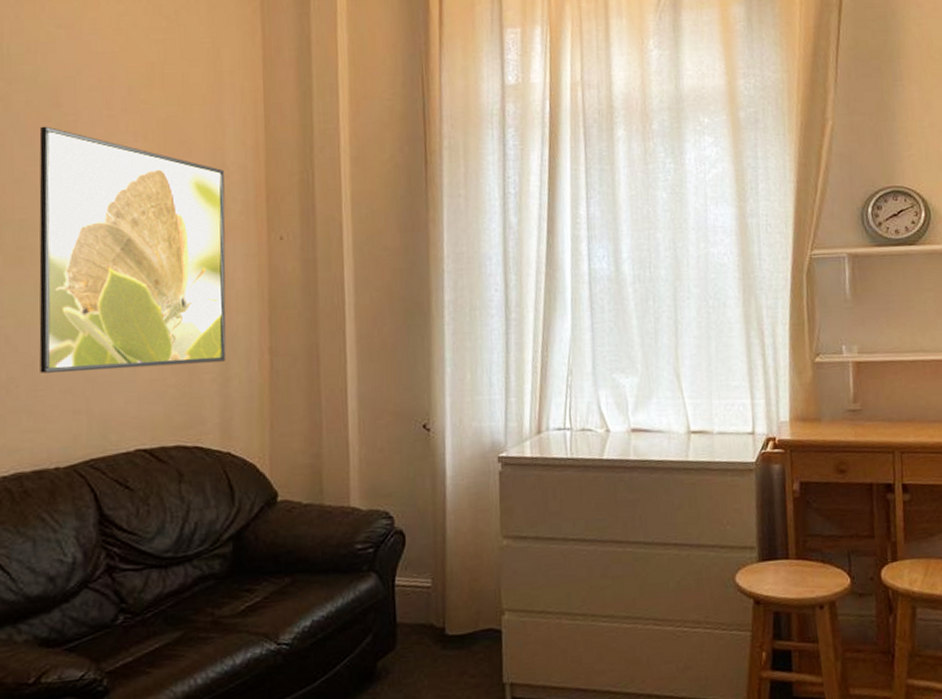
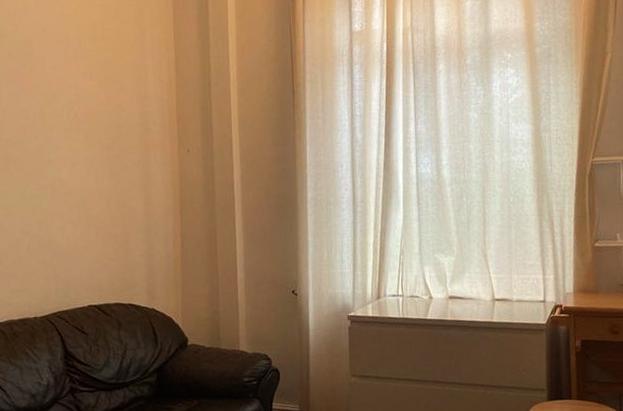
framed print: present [39,126,226,373] -> none [18,70,150,249]

